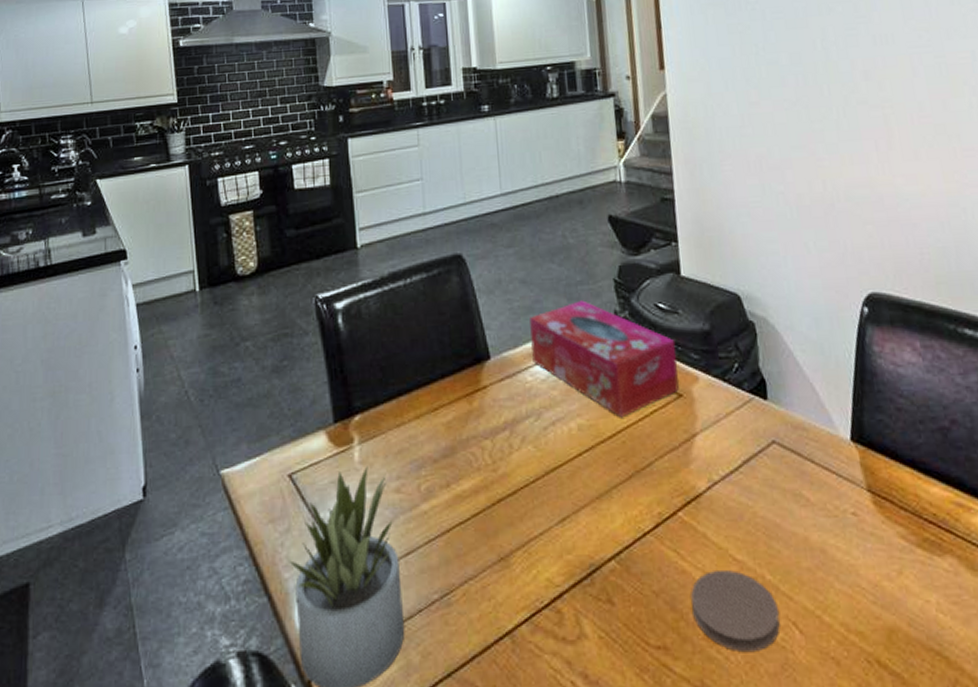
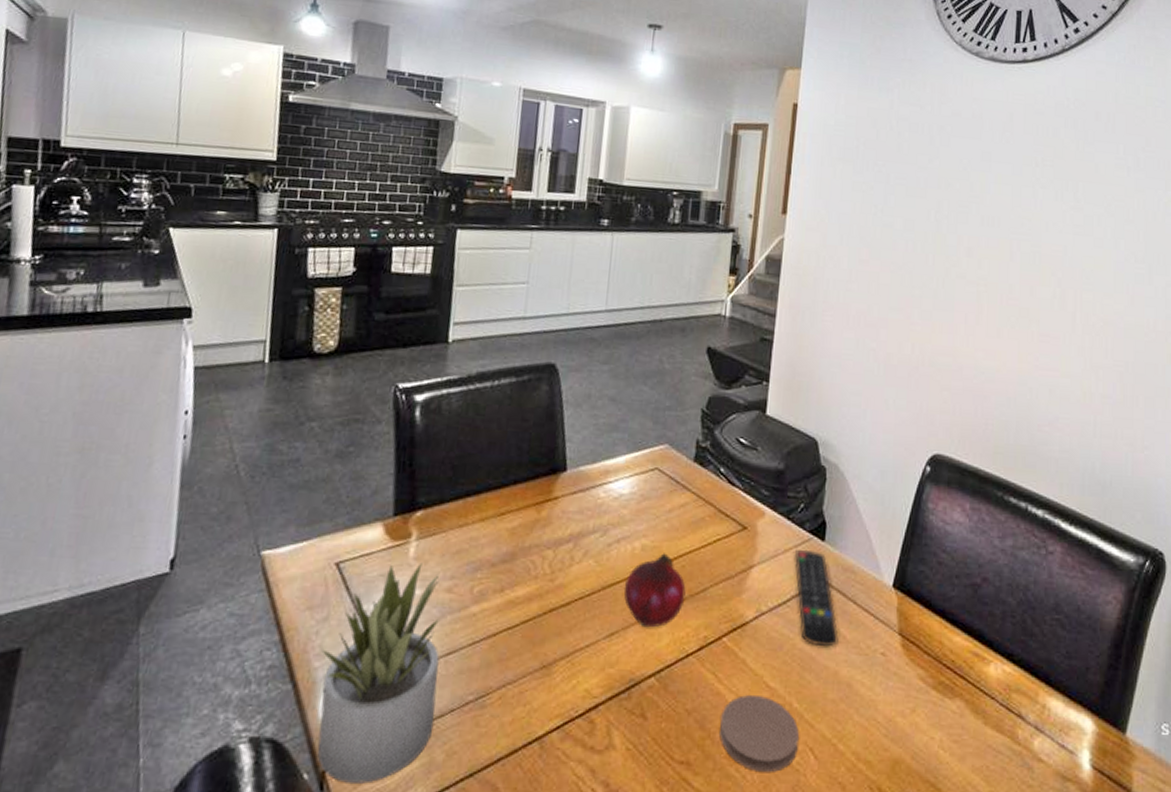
tissue box: present [530,300,680,418] -> none [608,425,750,543]
fruit: none [567,430,632,510] -> present [623,553,686,628]
remote control: none [738,411,803,513] -> present [795,550,839,647]

